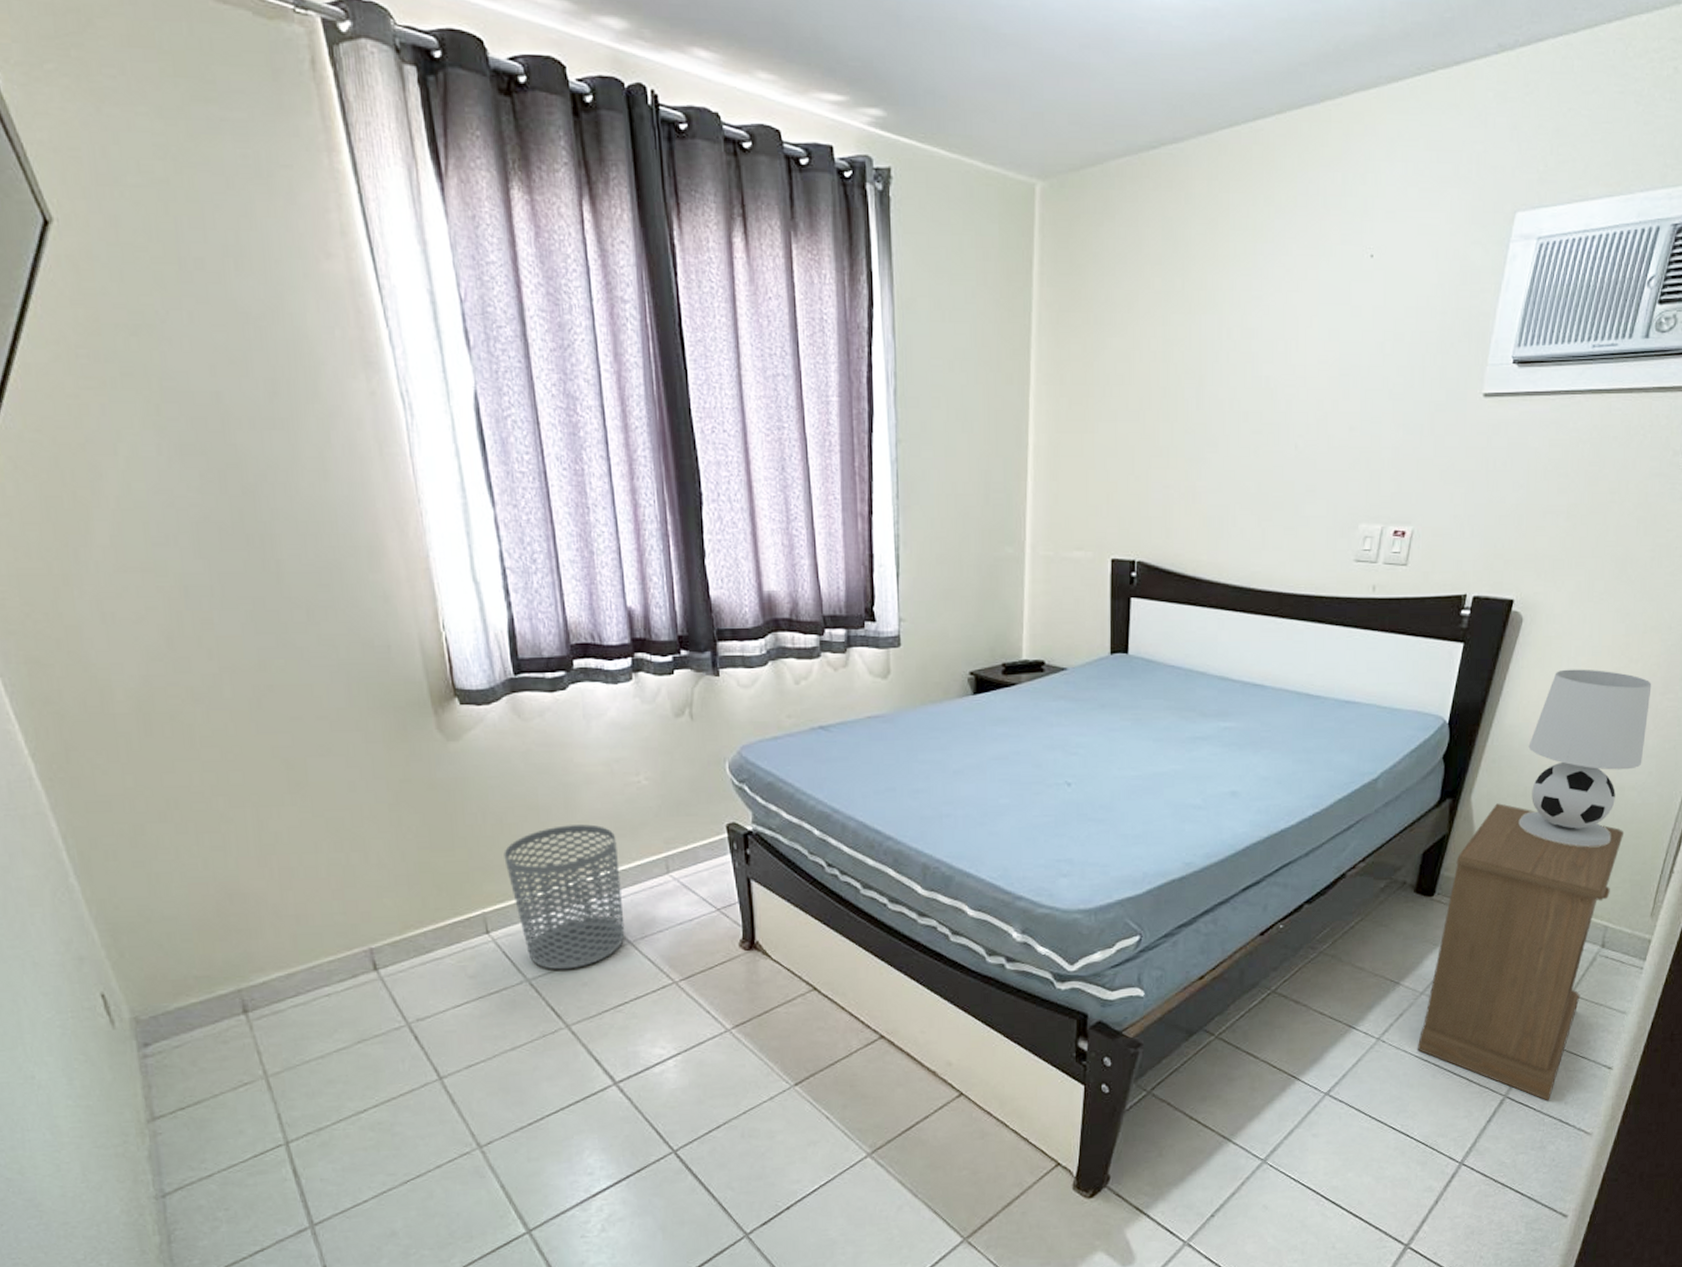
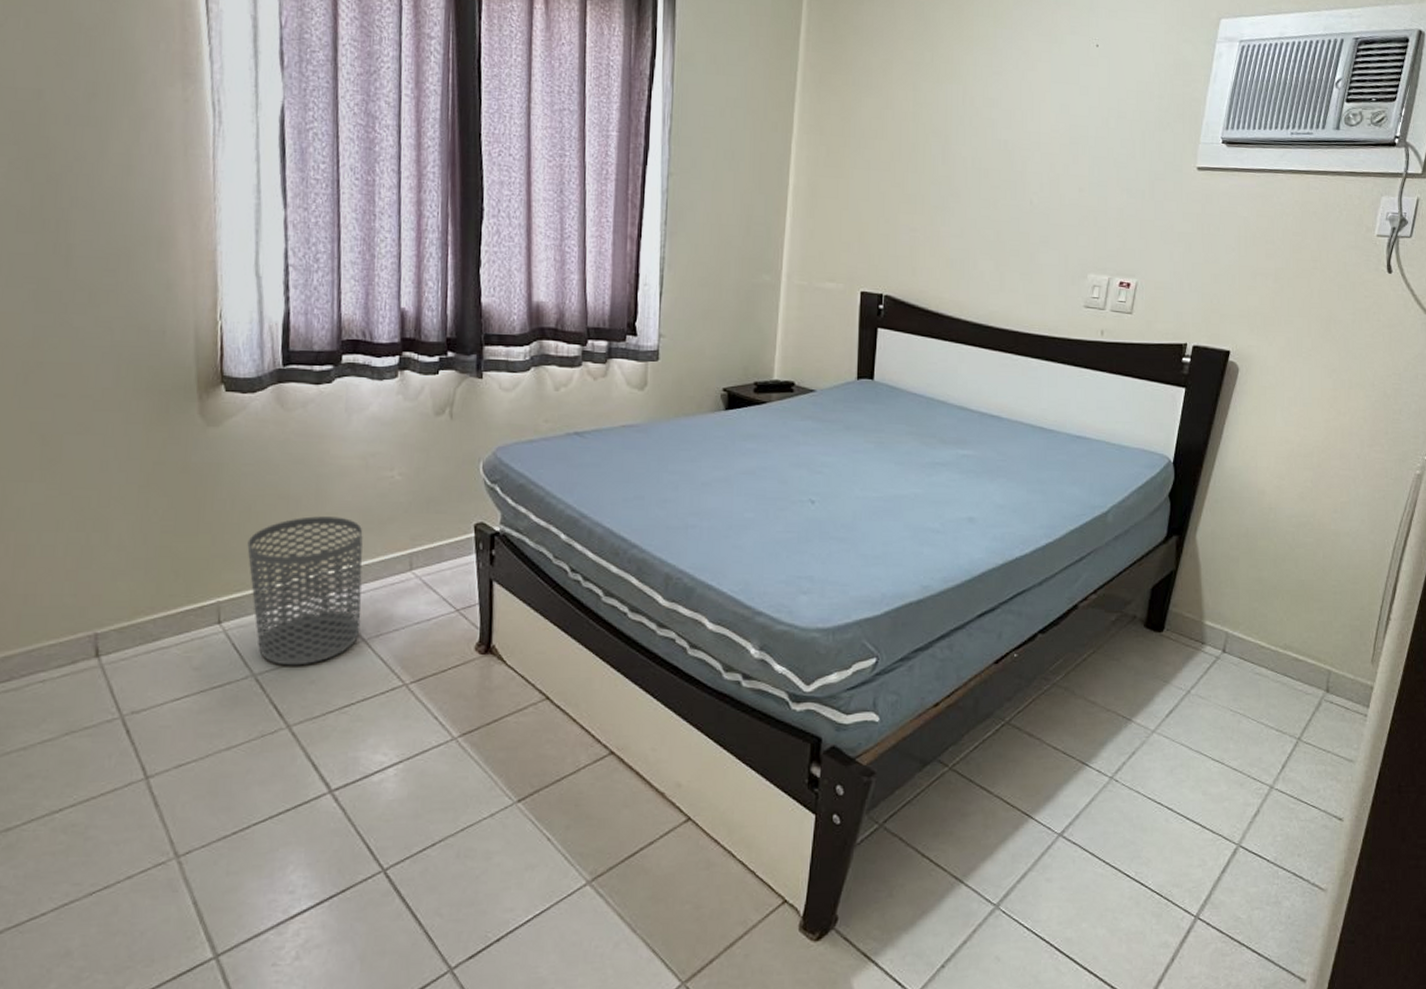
nightstand: present [1417,803,1625,1101] -> none [1149,542,1342,853]
table lamp: present [1518,669,1652,847] -> none [1242,418,1360,590]

